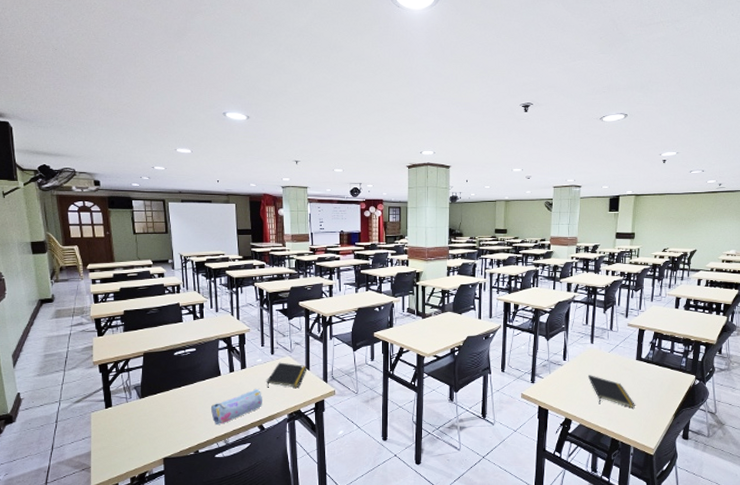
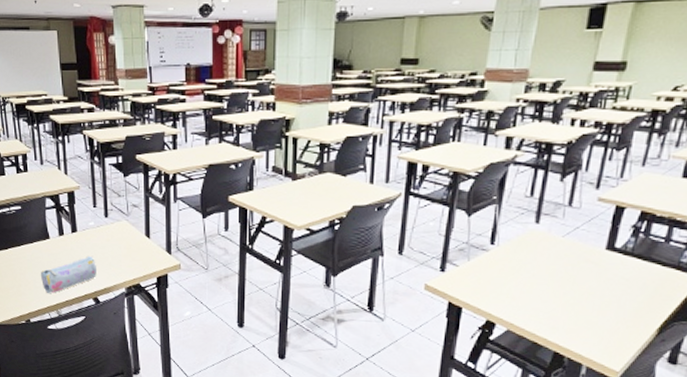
notepad: present [267,362,308,388] -> none [101,227,148,258]
notepad: present [587,375,635,408] -> none [525,266,596,316]

